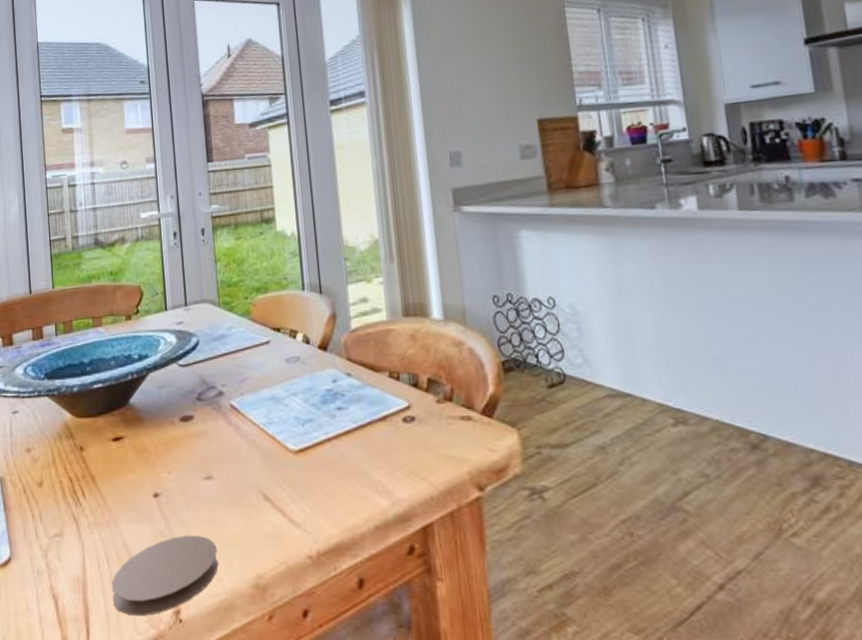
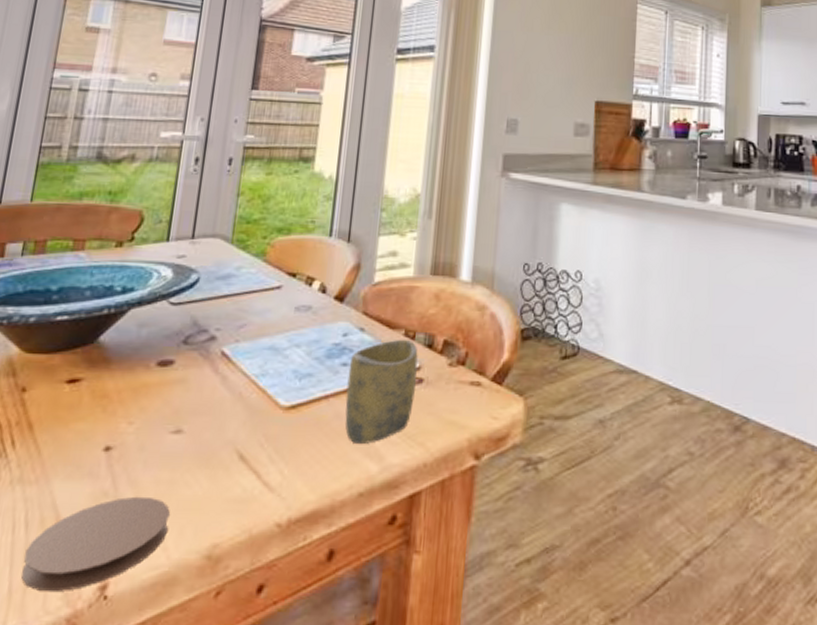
cup: none [344,380,410,482] -> present [345,339,418,445]

